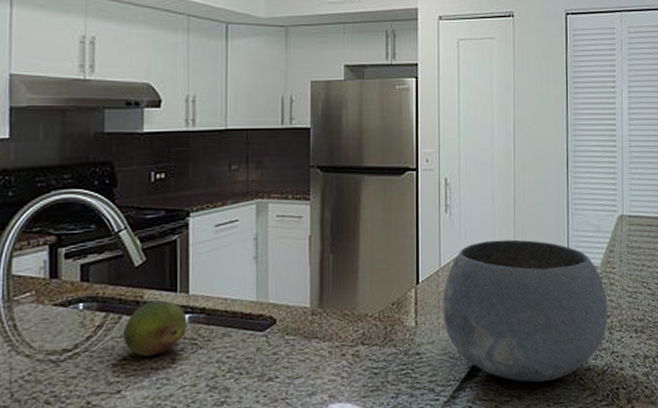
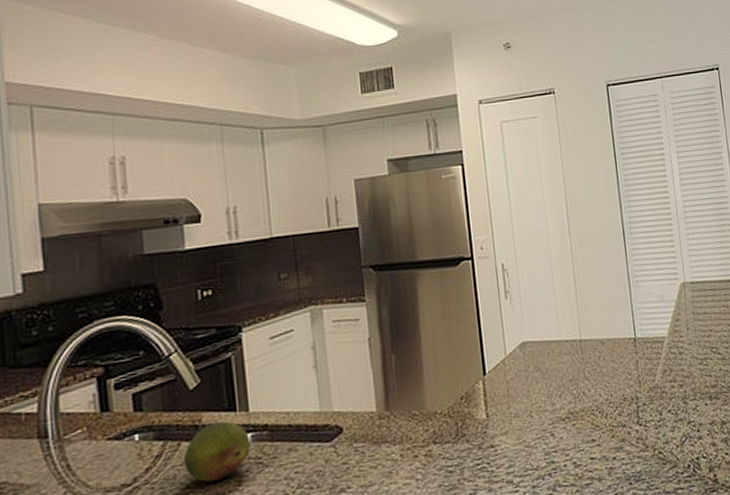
bowl: present [443,239,608,383] -> none [511,317,681,463]

